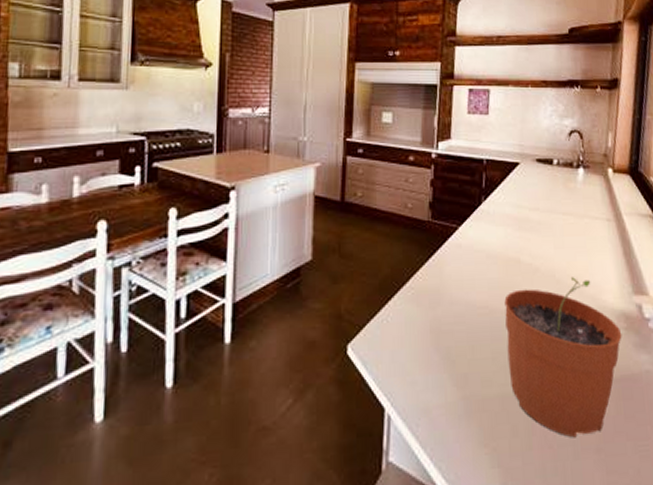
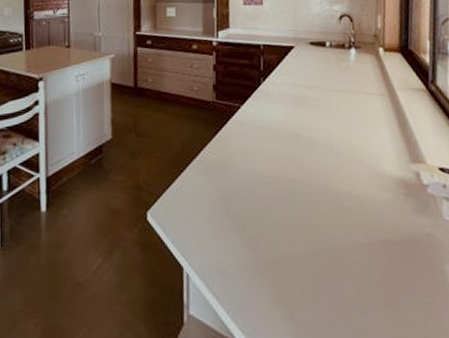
plant pot: present [504,277,622,438] -> none [287,148,402,295]

